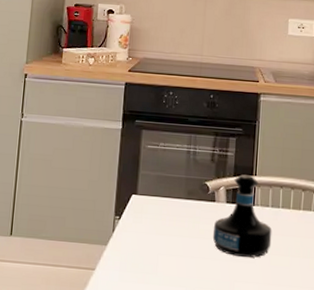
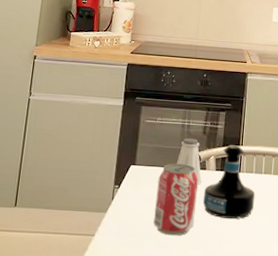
beverage can: none [159,193,207,274] -> present [153,163,198,236]
saltshaker: none [183,166,211,218] -> present [177,138,202,185]

